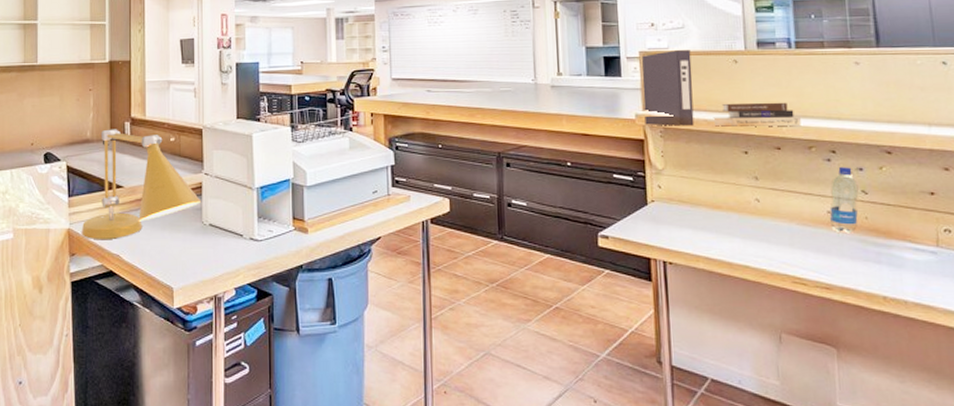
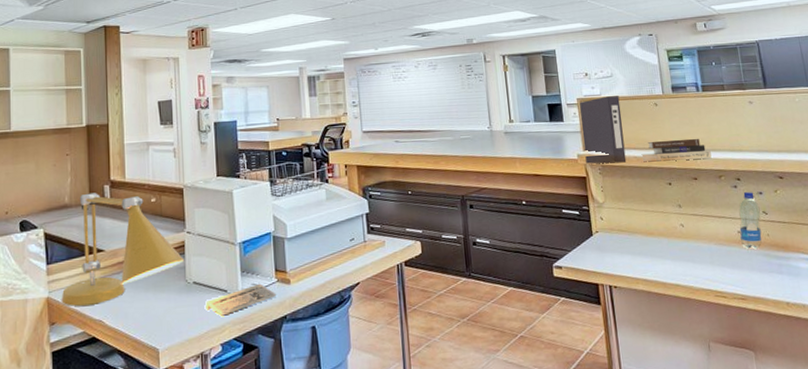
computer keyboard: none [221,230,293,260] -> present [205,283,276,316]

